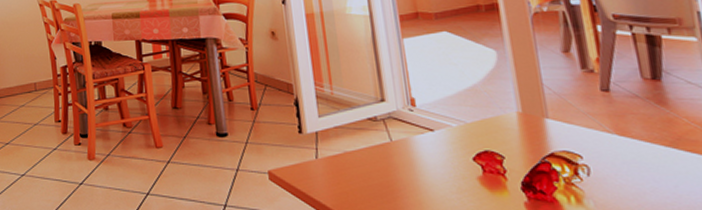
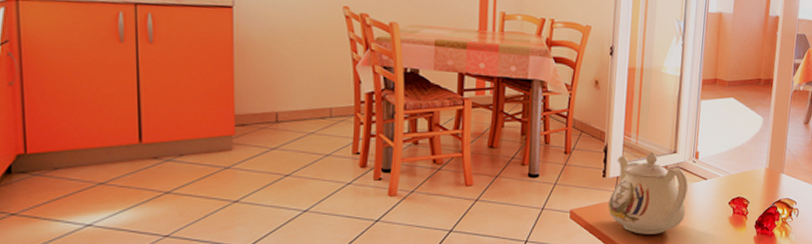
teapot: none [311,100,414,199] -> present [608,150,688,234]

